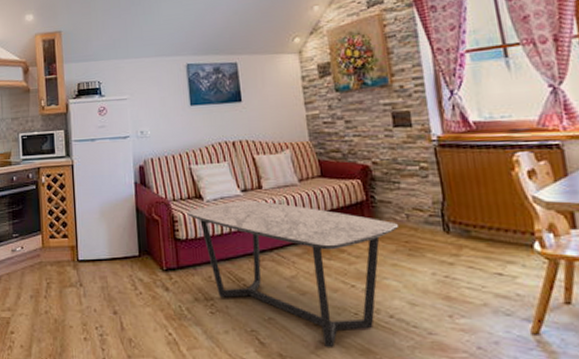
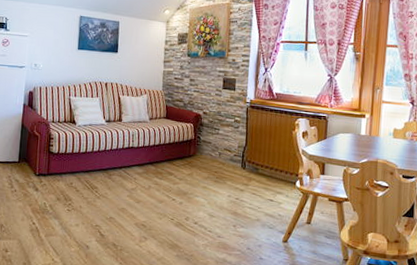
coffee table: present [185,200,400,349] -> none [60,128,213,242]

